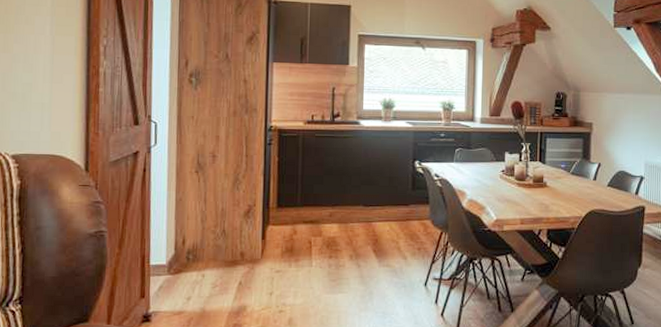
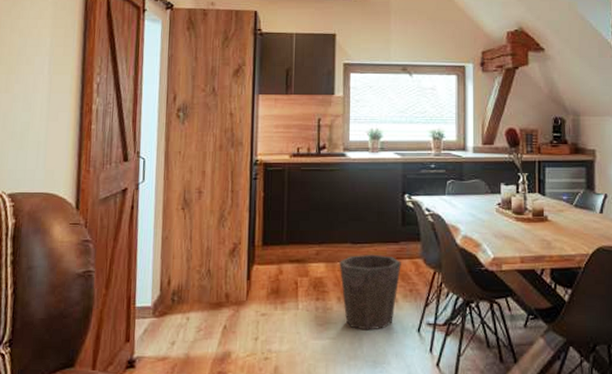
waste bin: none [351,216,411,285] -> present [339,254,401,331]

